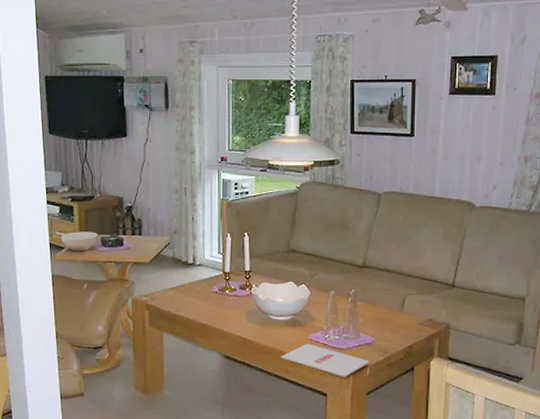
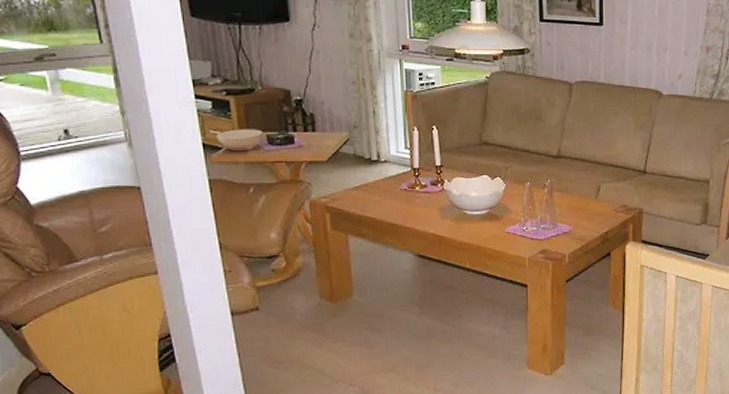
magazine: present [281,343,370,378] -> none [478,236,568,268]

